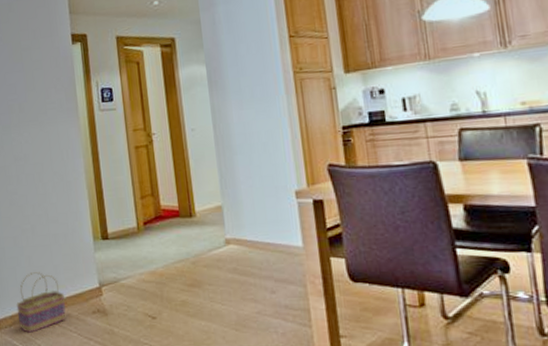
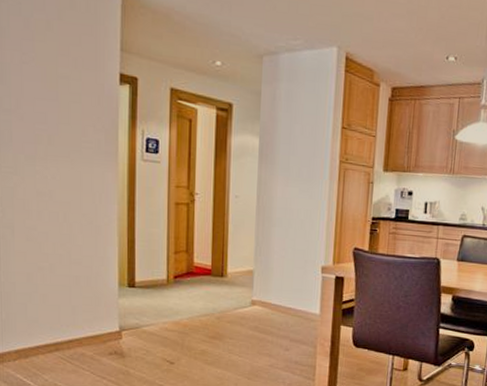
basket: present [16,272,66,333] -> none [24,310,81,368]

